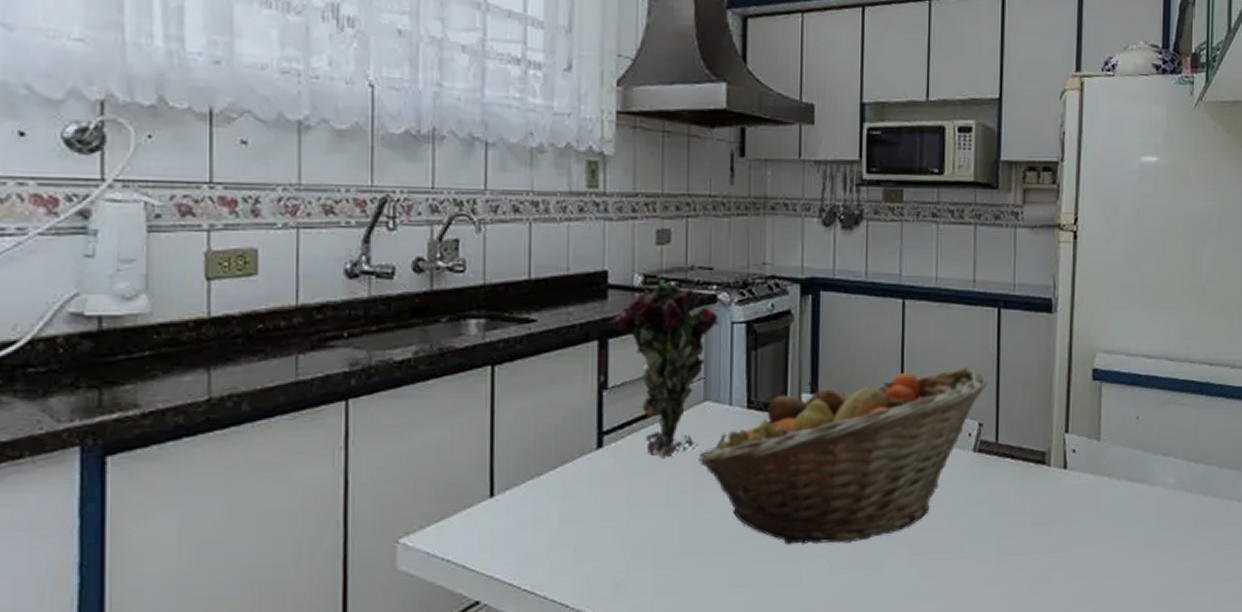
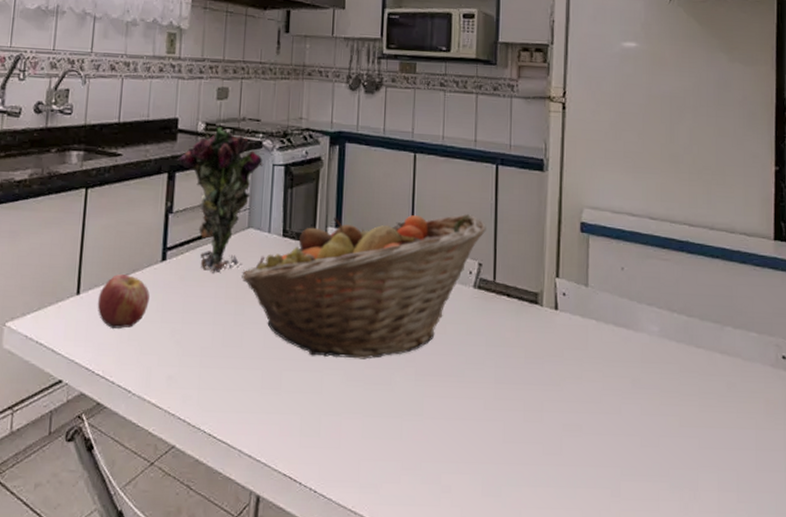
apple: none [518,468,584,535] -> present [97,274,150,330]

